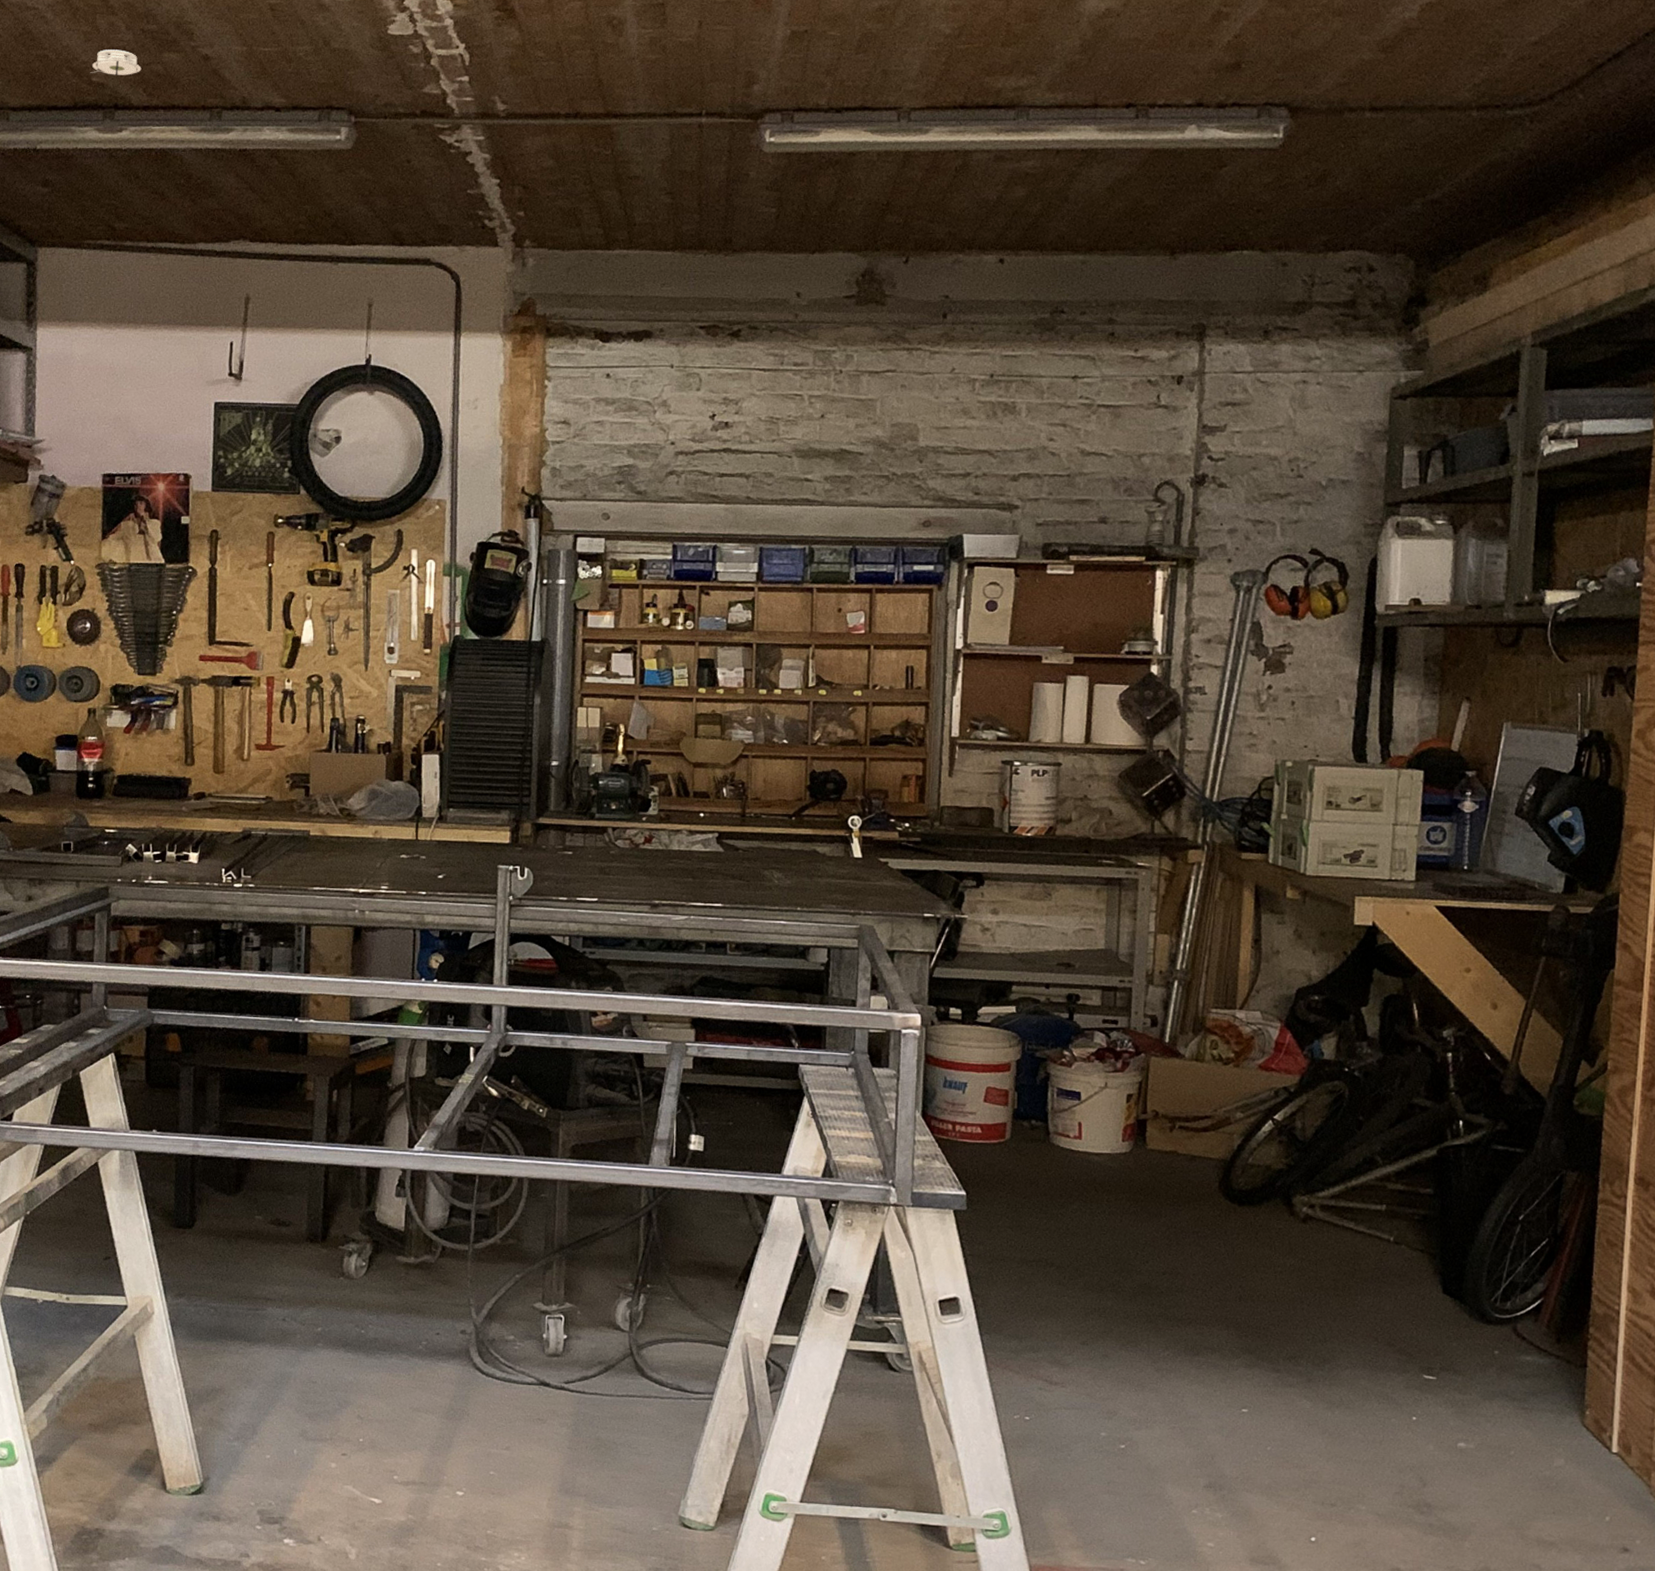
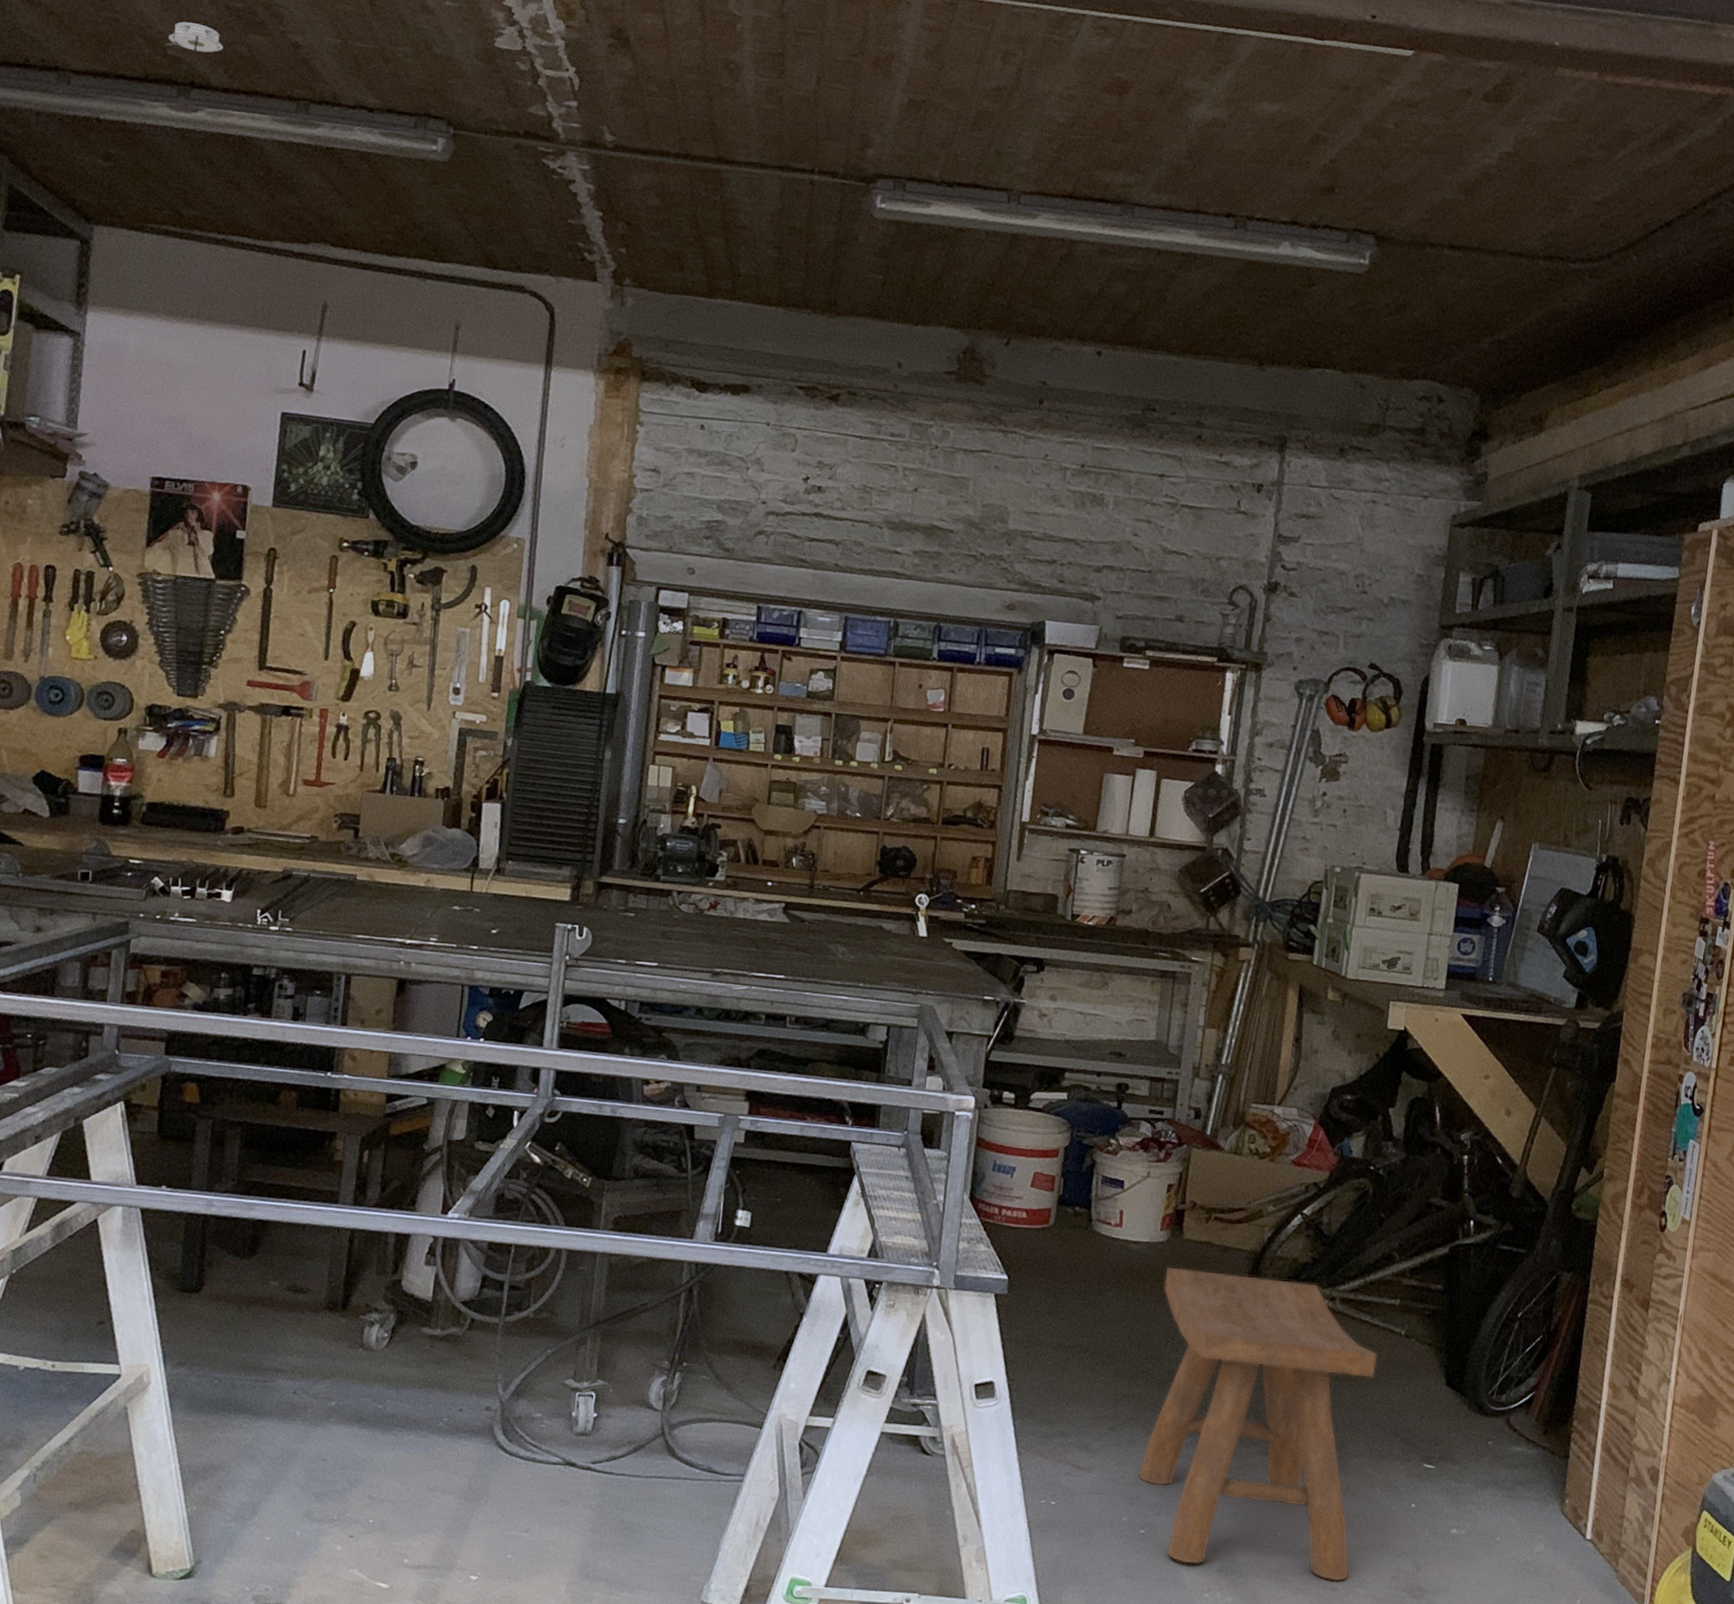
stool: none [1113,1179,1365,1497] -> present [1137,1268,1378,1581]

